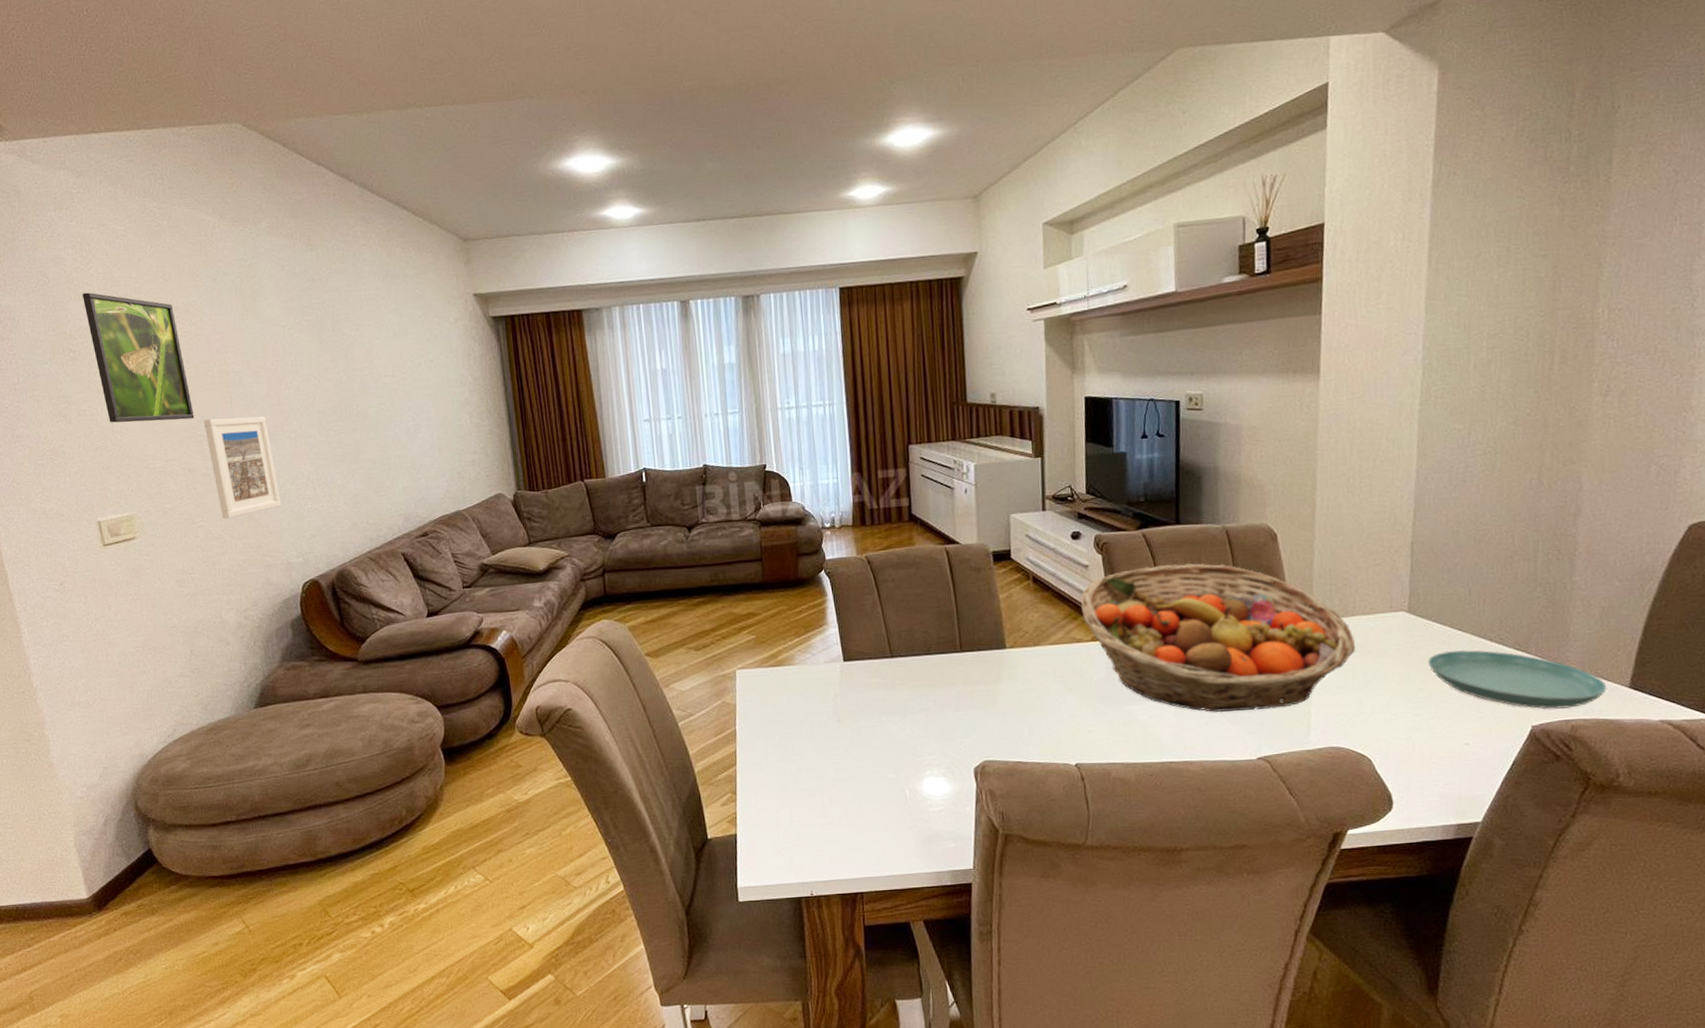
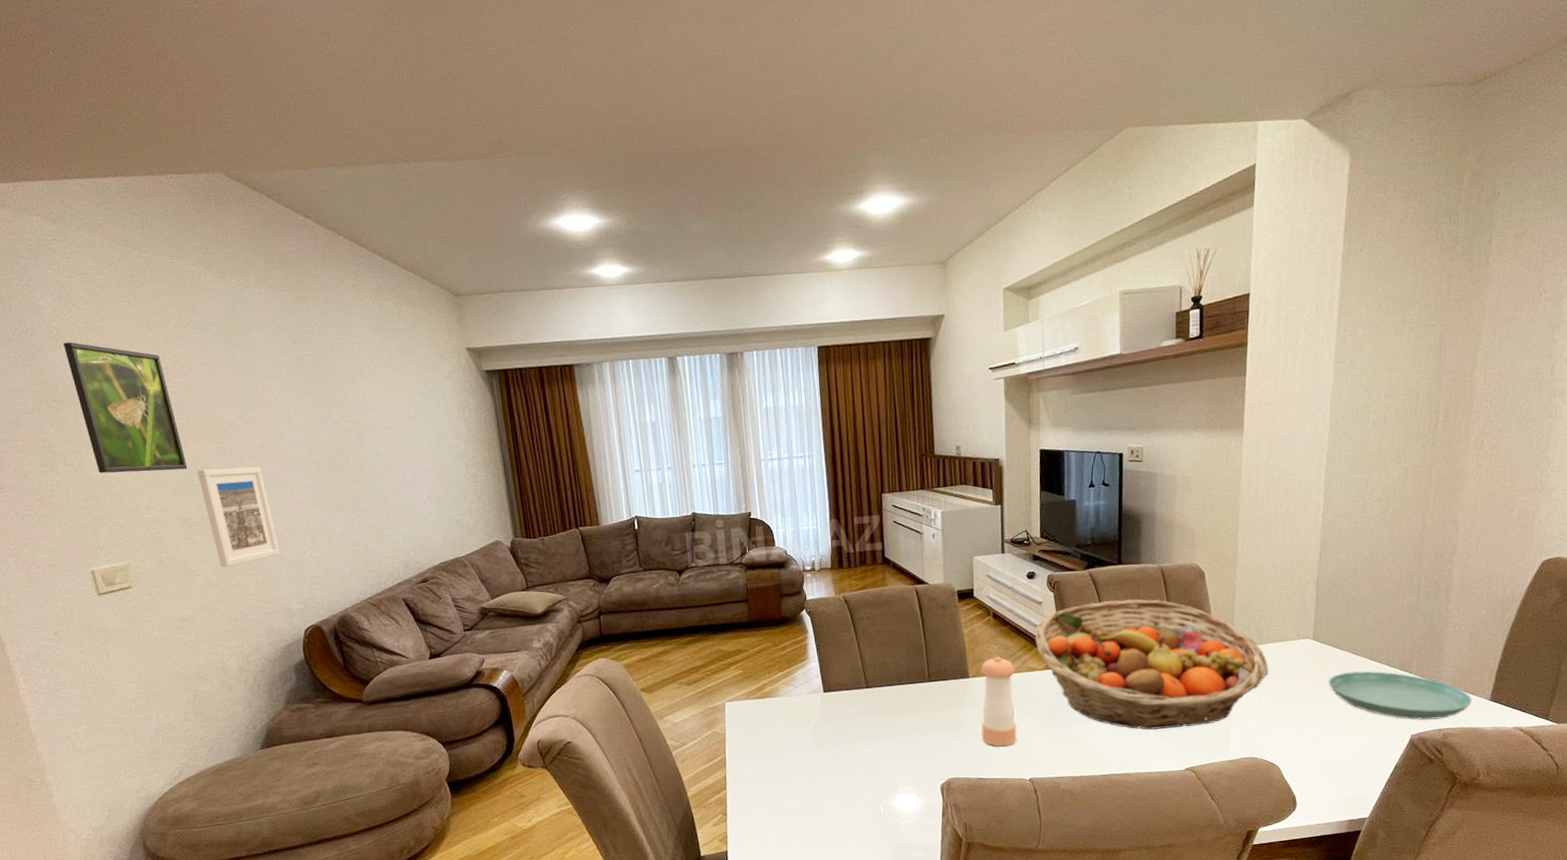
pepper shaker: none [1019,624,1061,727] -> present [980,656,1017,747]

